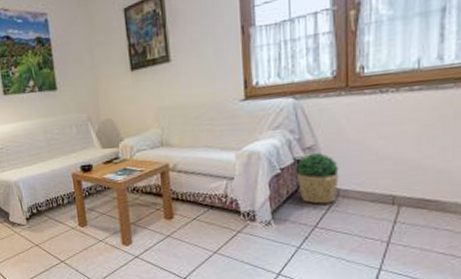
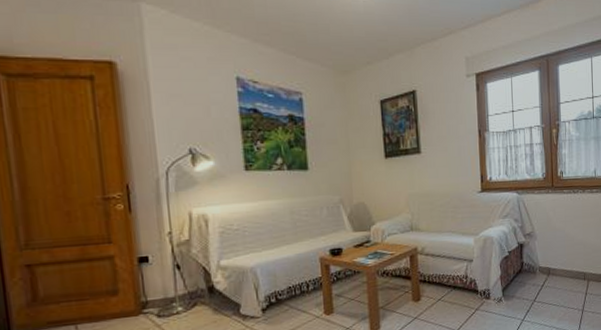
potted plant: present [296,152,339,204] -> none [519,238,549,281]

